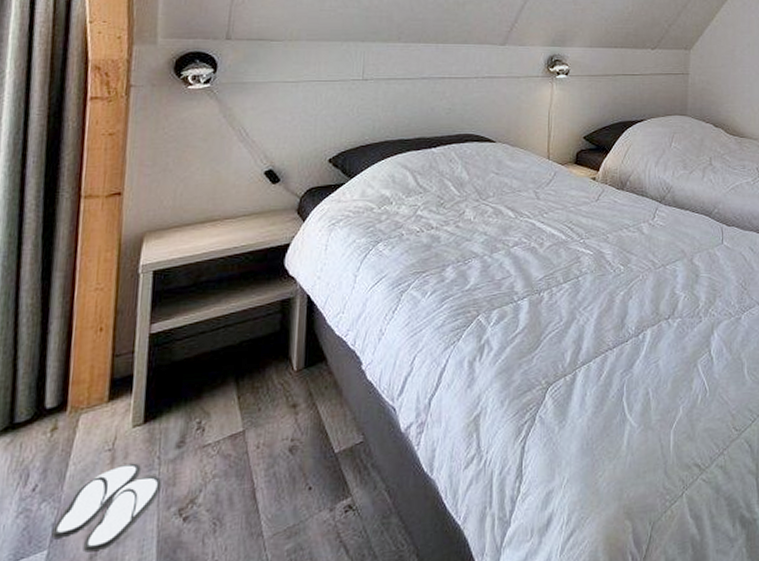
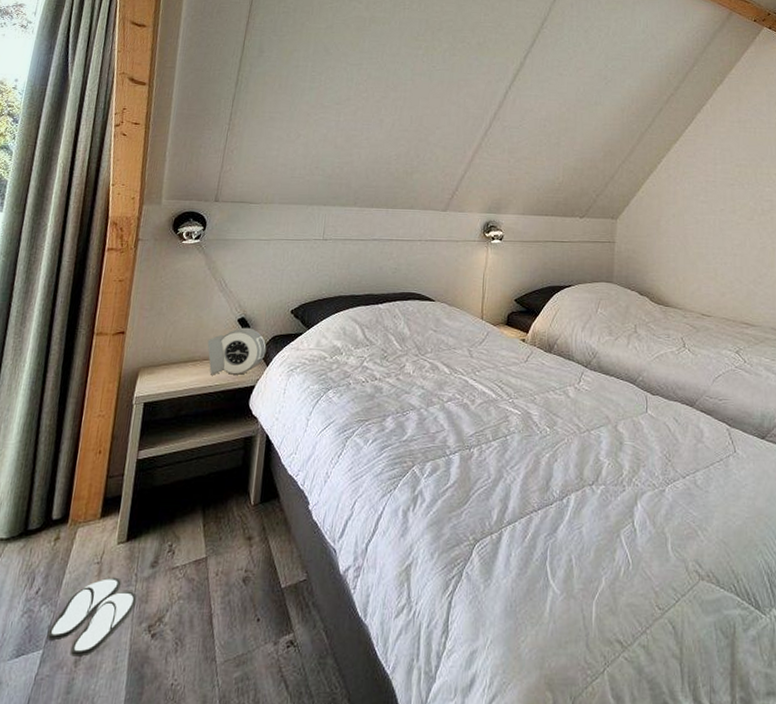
alarm clock: none [228,180,302,235] -> present [207,327,267,375]

